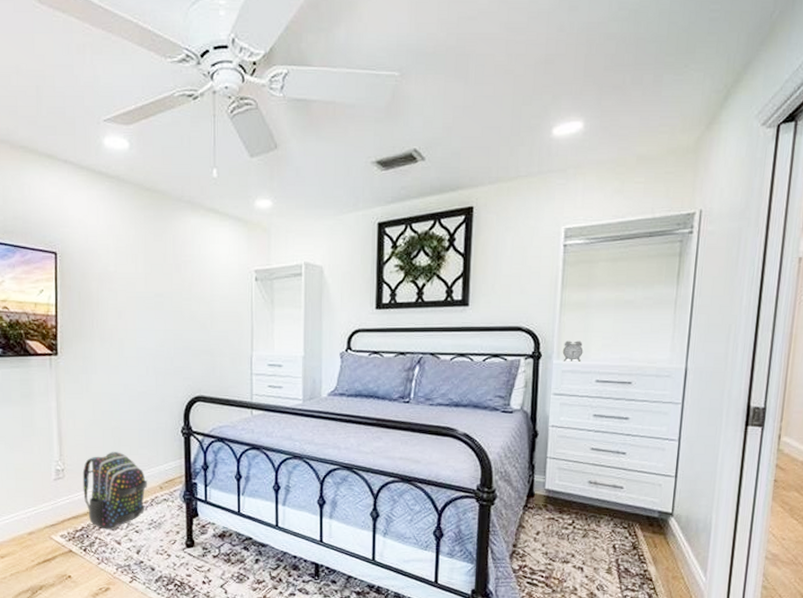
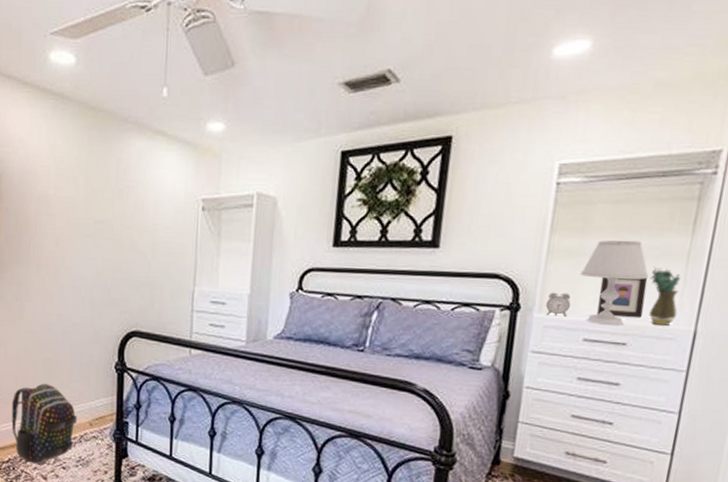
table lamp: none [589,292,645,367] -> present [580,240,649,325]
picture frame: none [605,325,645,360] -> present [597,277,648,319]
vase: none [646,314,671,365] -> present [649,266,681,326]

